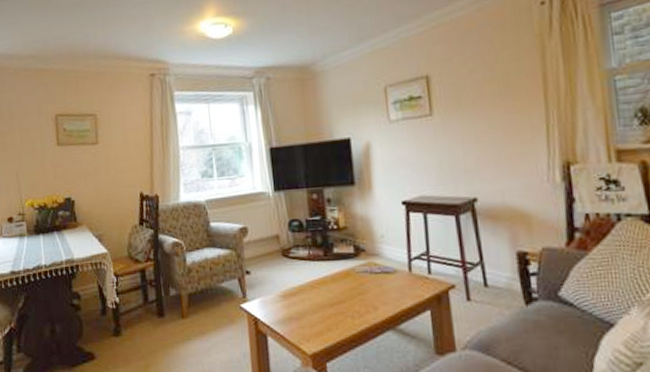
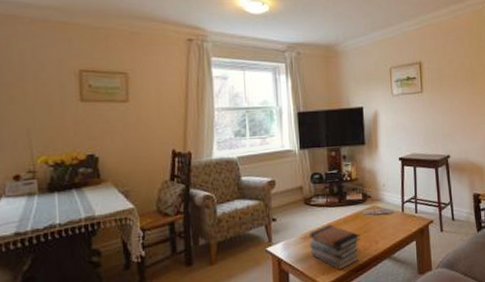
book stack: none [289,282,354,339] -> present [309,225,360,271]

